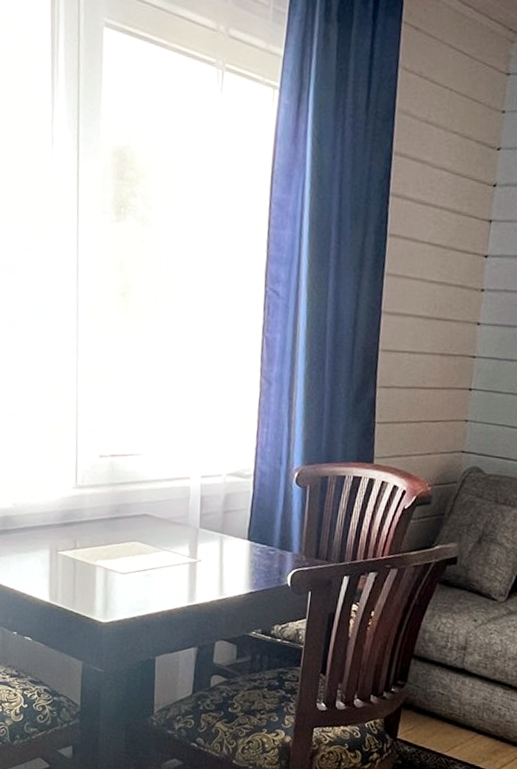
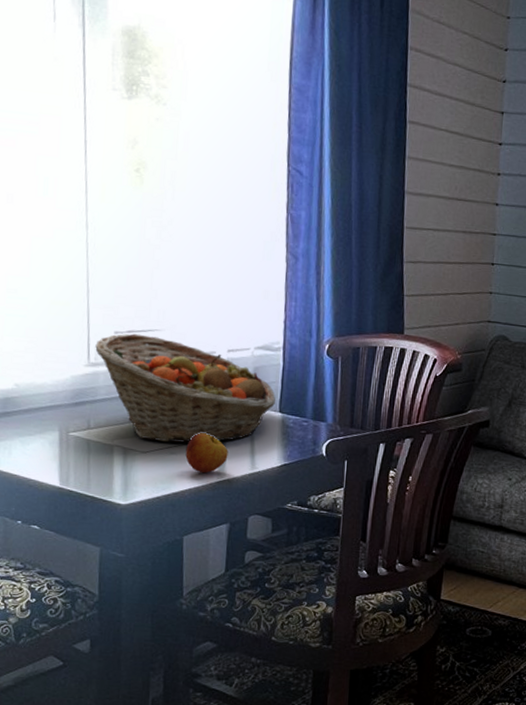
fruit basket: none [82,457,245,567] -> present [95,333,276,443]
apple: none [159,557,199,597] -> present [185,433,228,474]

